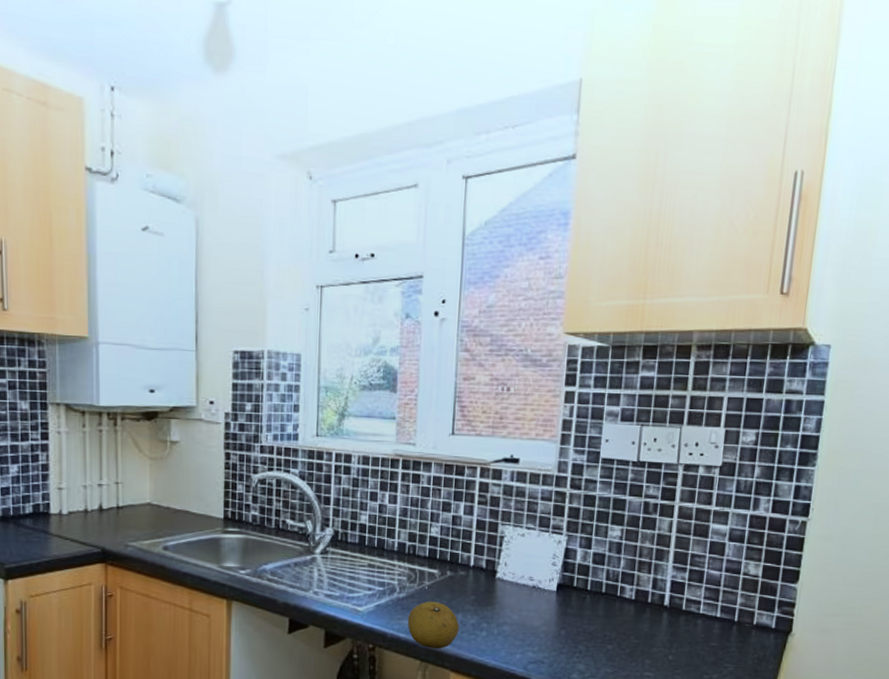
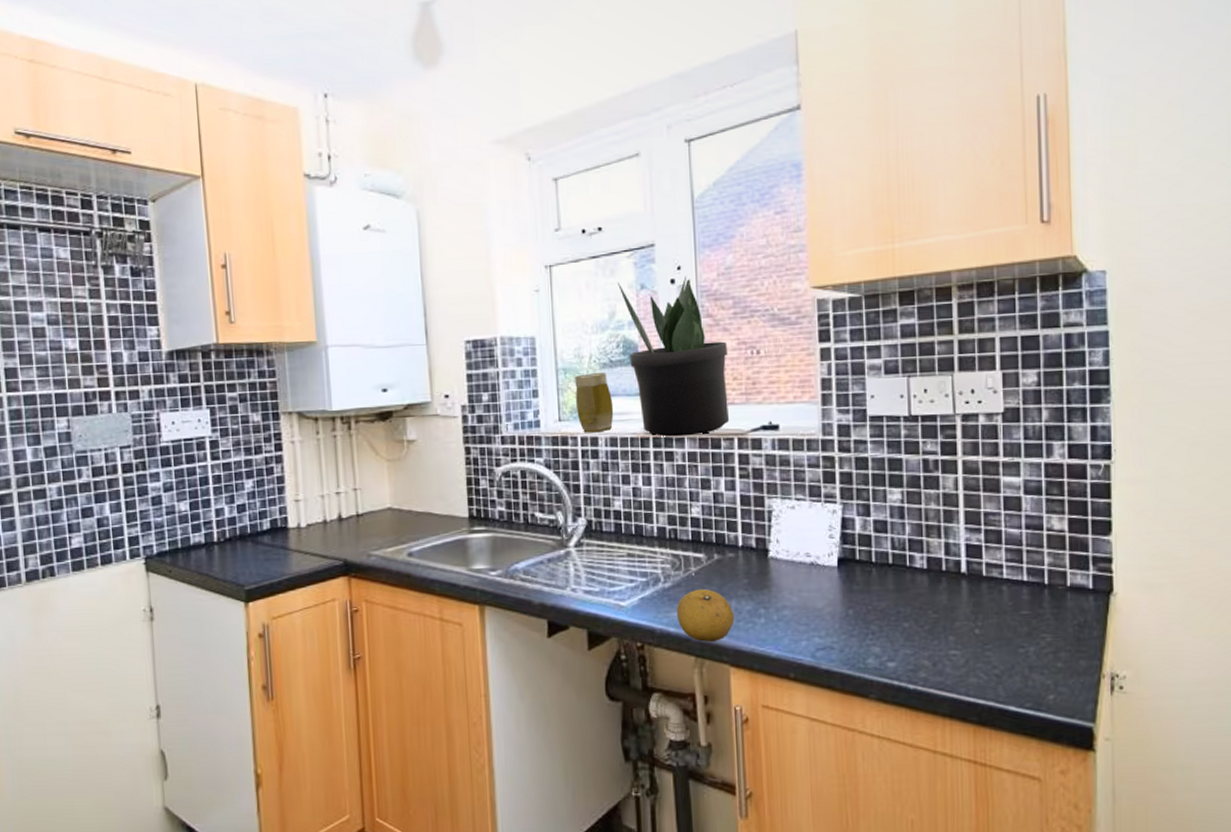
jar: none [334,394,369,450] -> present [575,373,614,433]
planter: none [385,310,481,462] -> present [618,276,730,437]

